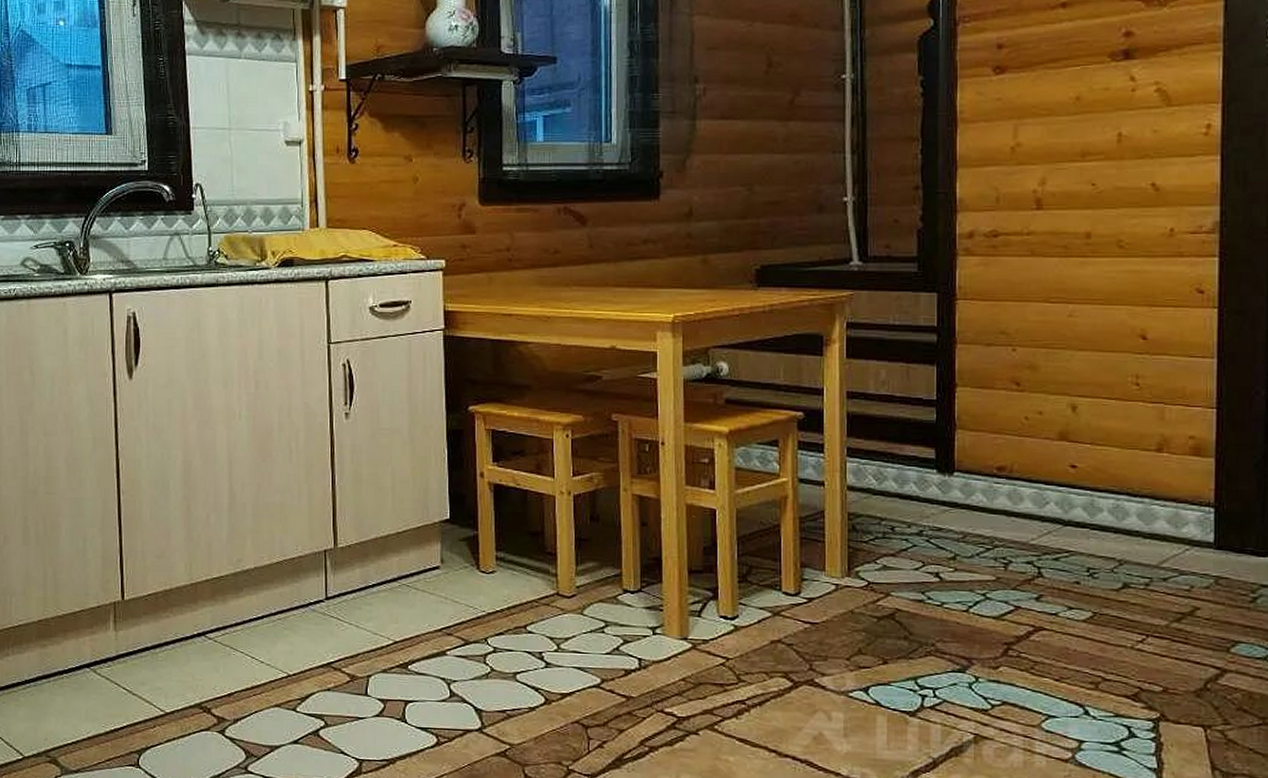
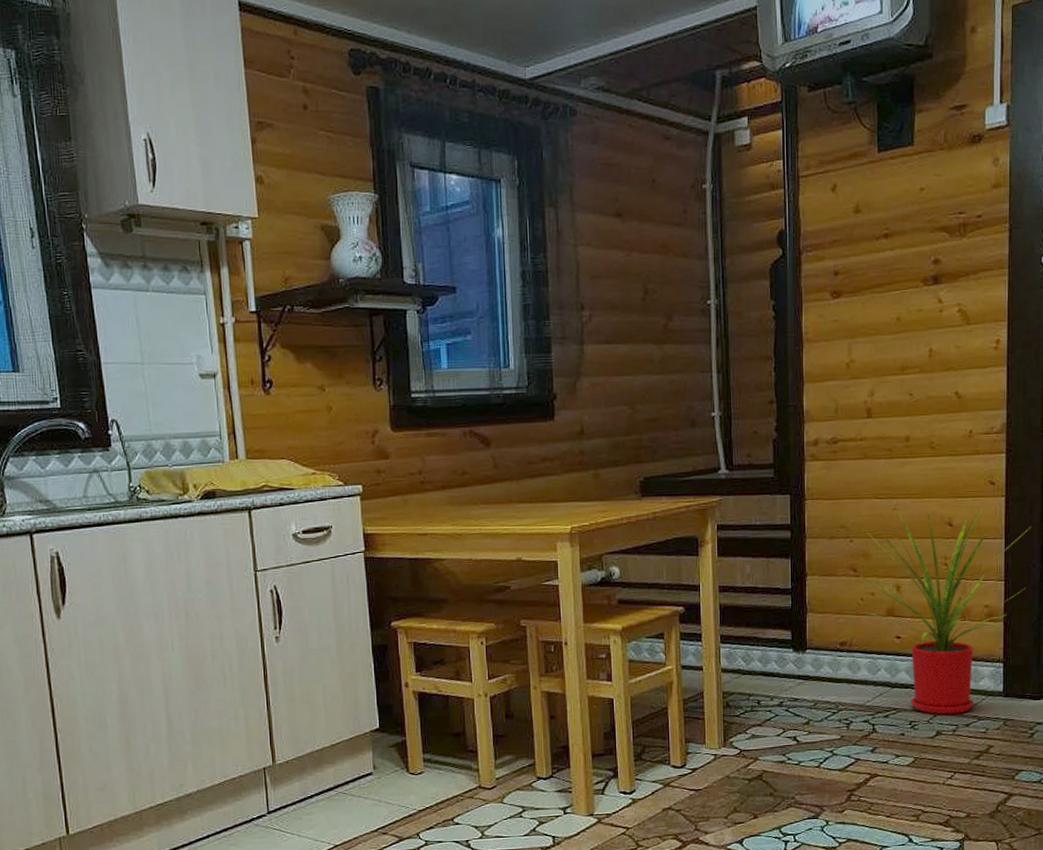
house plant: none [1024,311,1253,565] -> present [860,502,1031,715]

